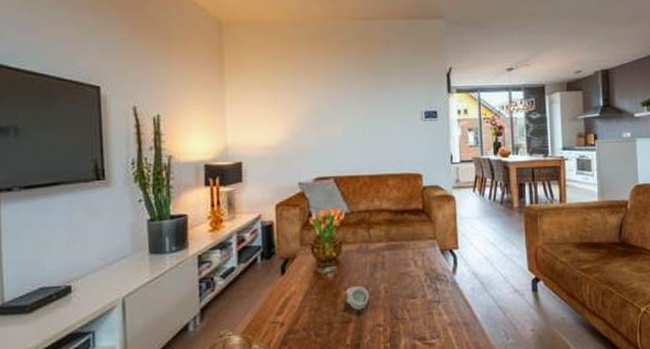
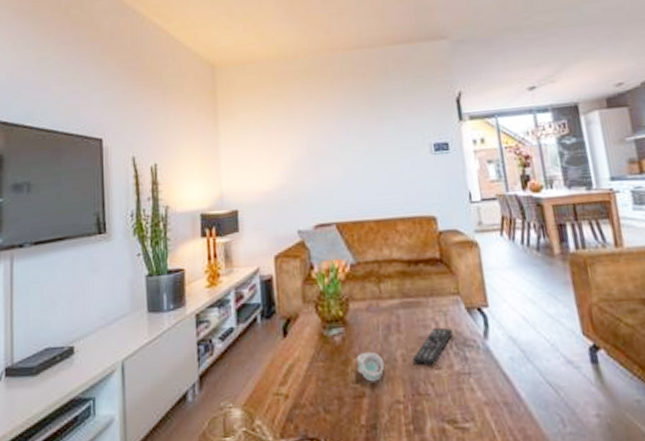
remote control: none [393,265,429,297] -> present [412,327,454,367]

